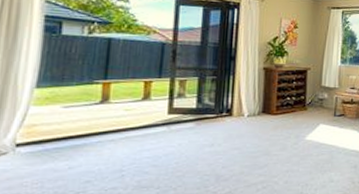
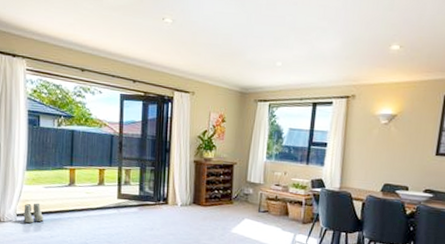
boots: none [26,127,60,155] -> present [23,203,44,224]

